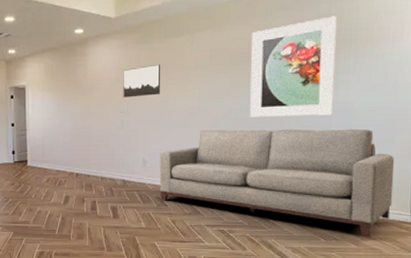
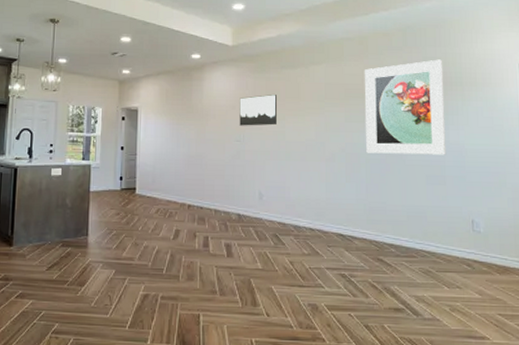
sofa: present [159,128,395,238] -> none [276,164,511,287]

